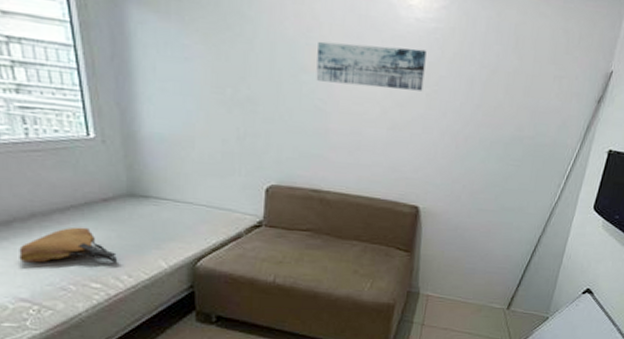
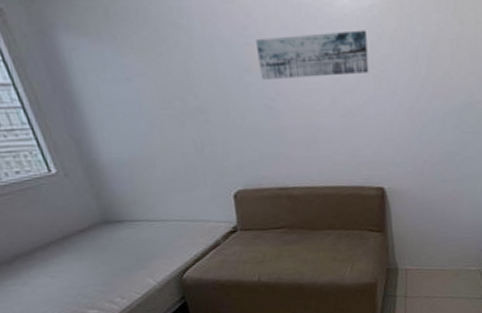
tote bag: present [19,227,117,263] -> none [12,259,107,302]

